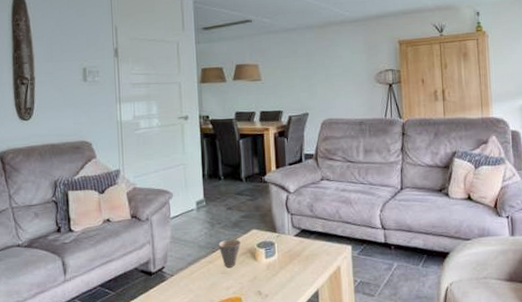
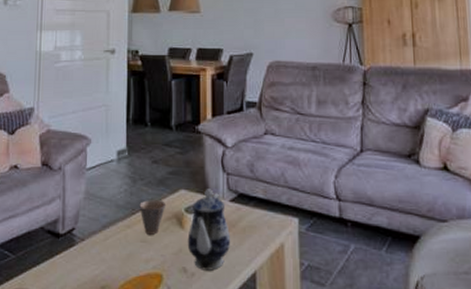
teapot: none [260,227,297,292] -> present [187,189,231,271]

